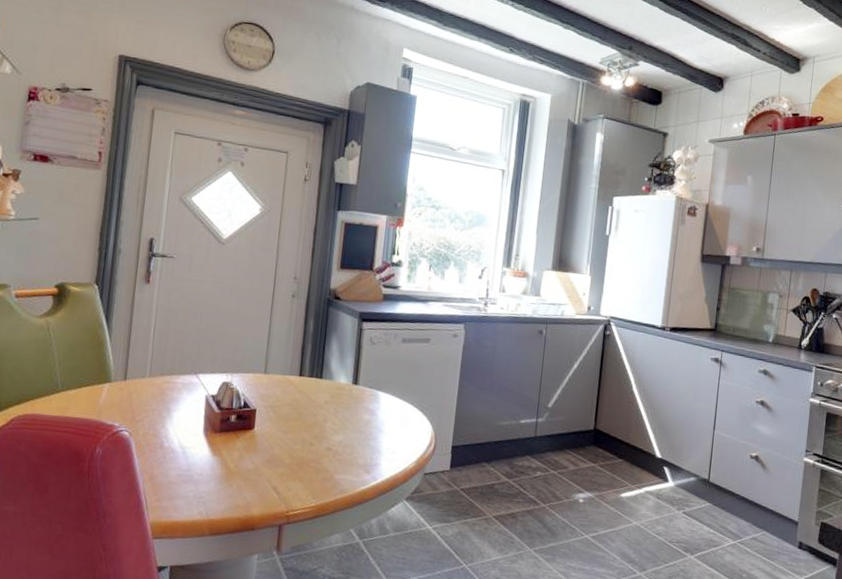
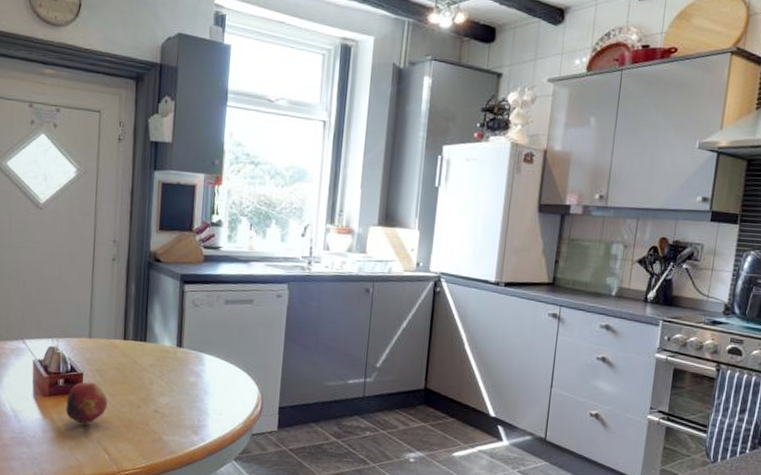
fruit: none [236,418,280,462] -> present [65,382,108,424]

